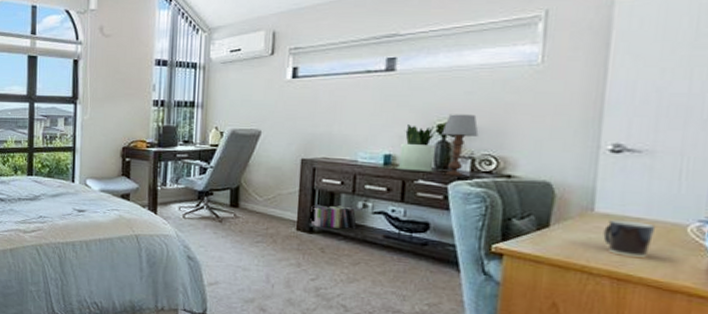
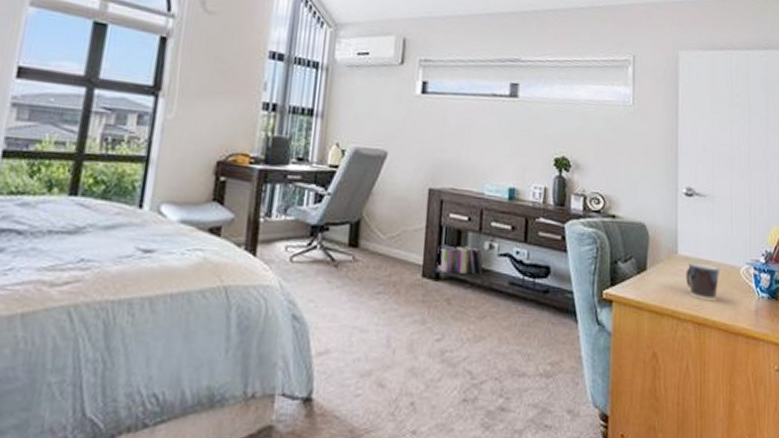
planter: present [394,124,437,173] -> none [518,156,555,211]
table lamp: present [441,114,479,176] -> none [558,148,588,215]

